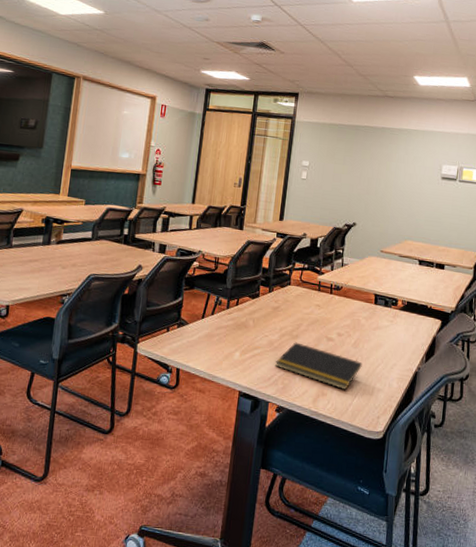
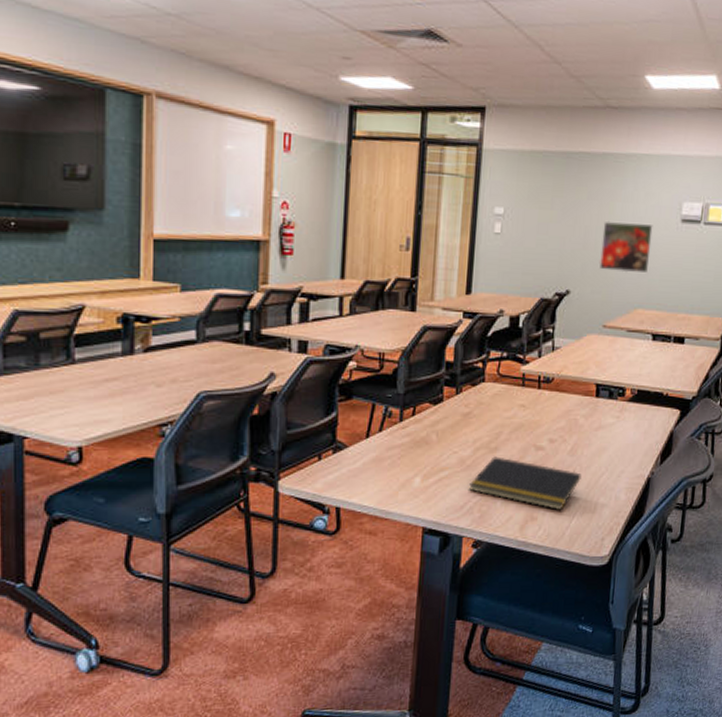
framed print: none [378,175,420,214] -> present [599,220,653,273]

